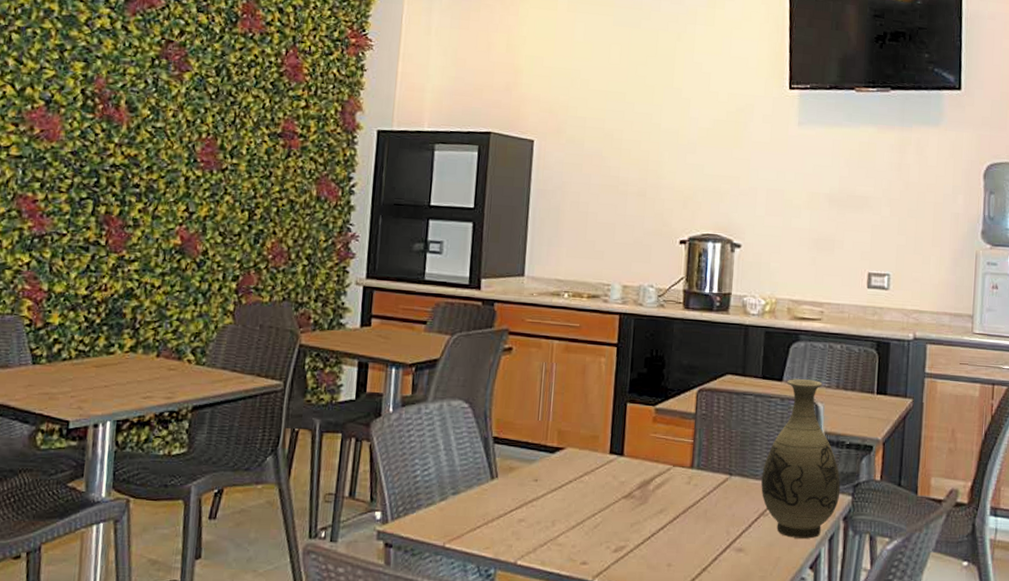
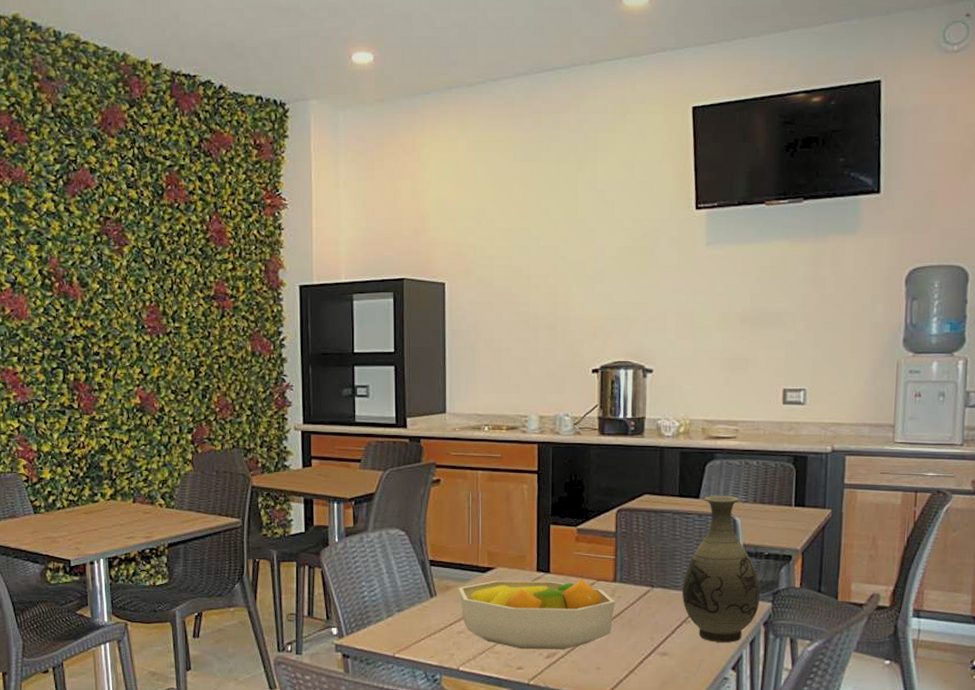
fruit bowl: none [522,462,691,543] -> present [458,579,615,650]

